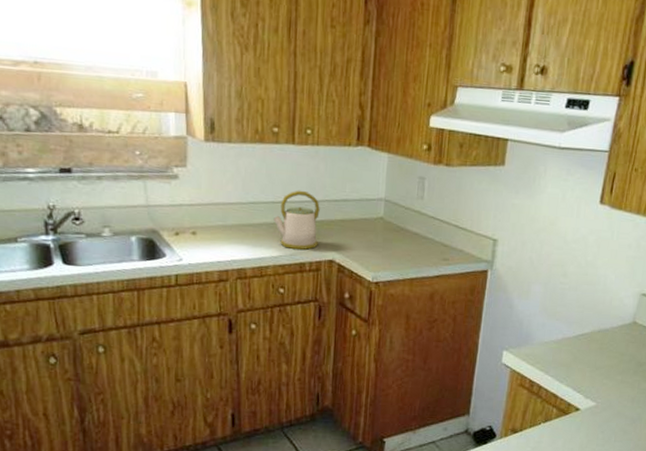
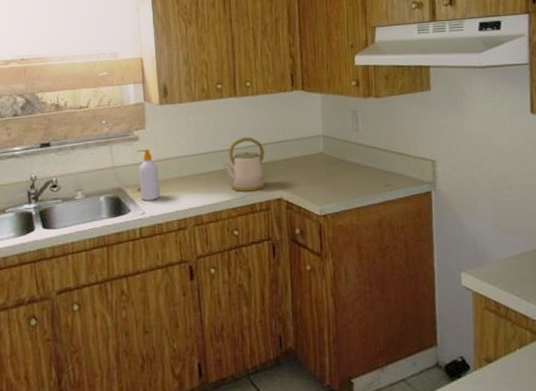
soap bottle: none [175,189,201,247] -> present [136,148,161,201]

